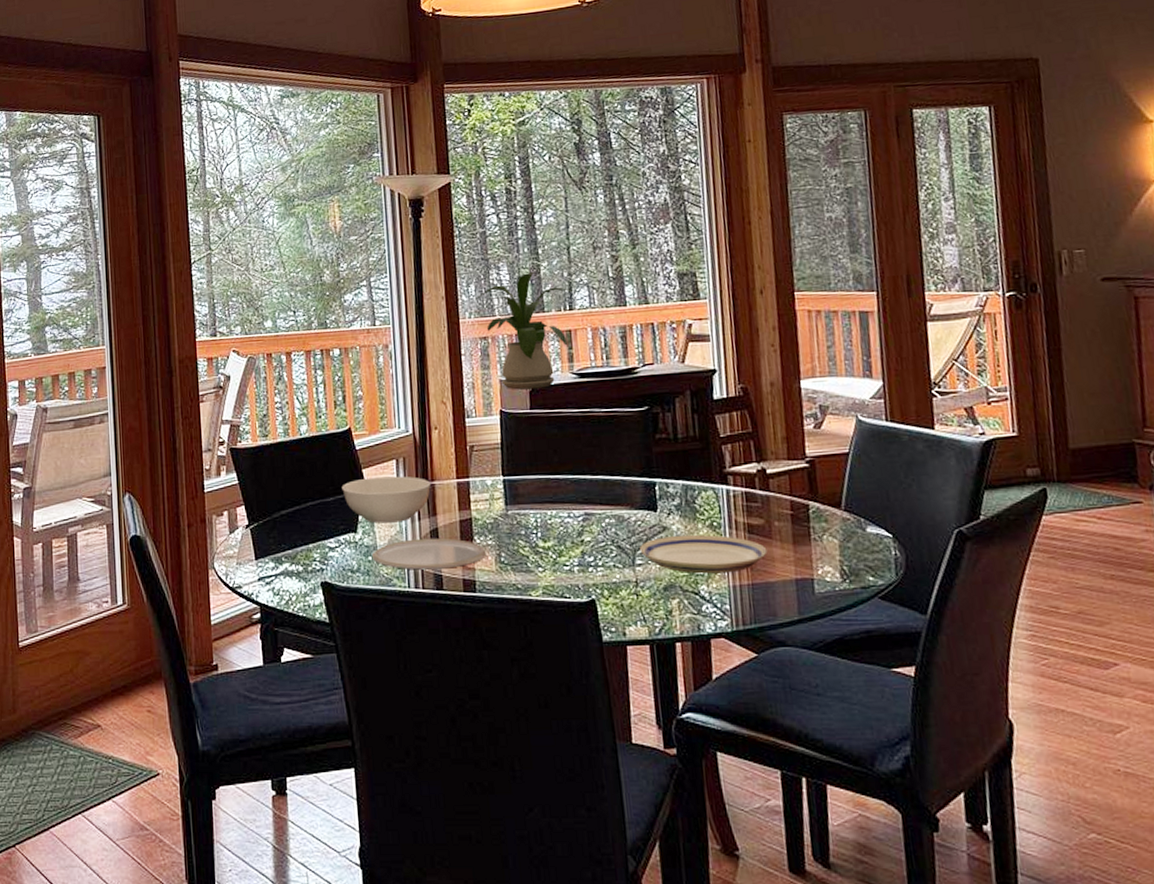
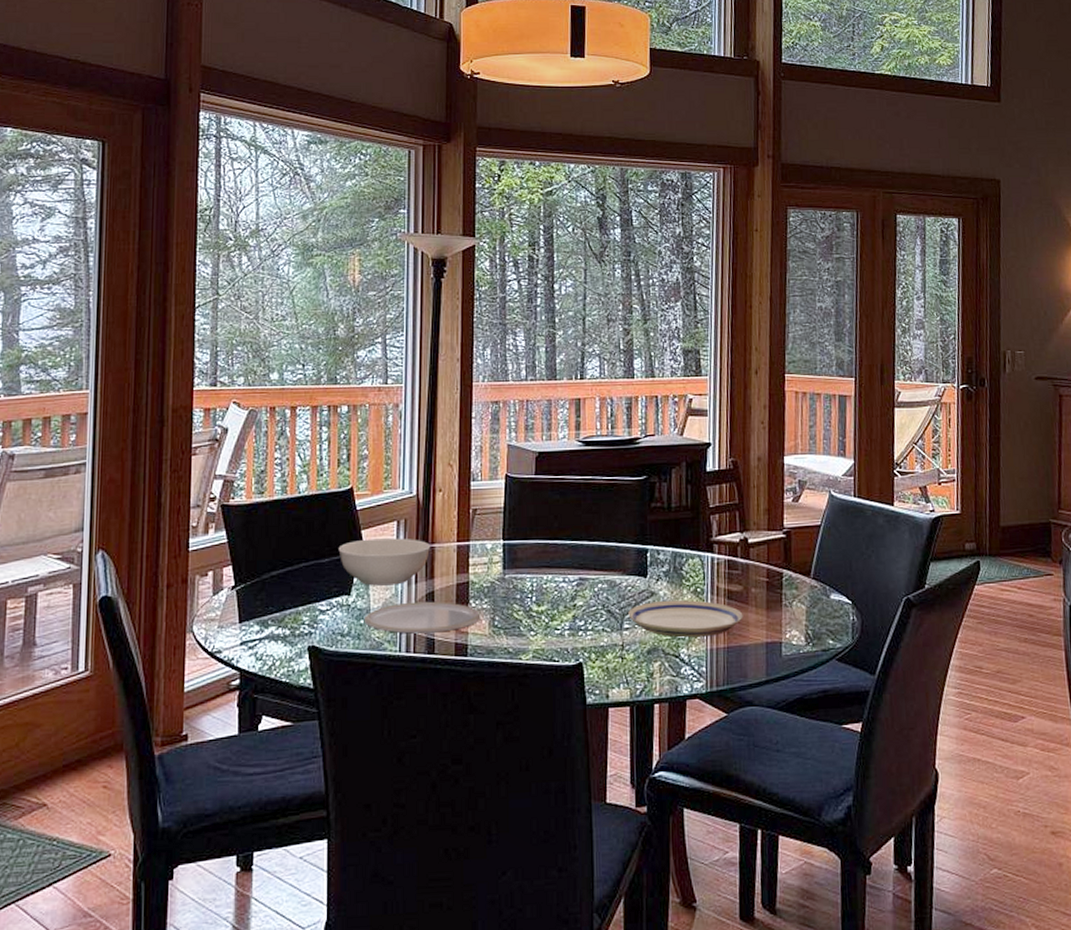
house plant: present [474,271,577,390] -> none [489,339,589,455]

